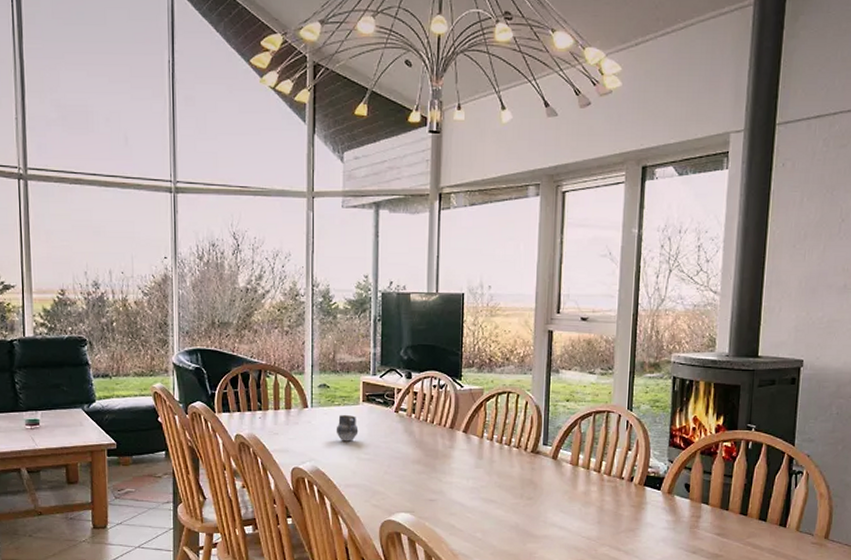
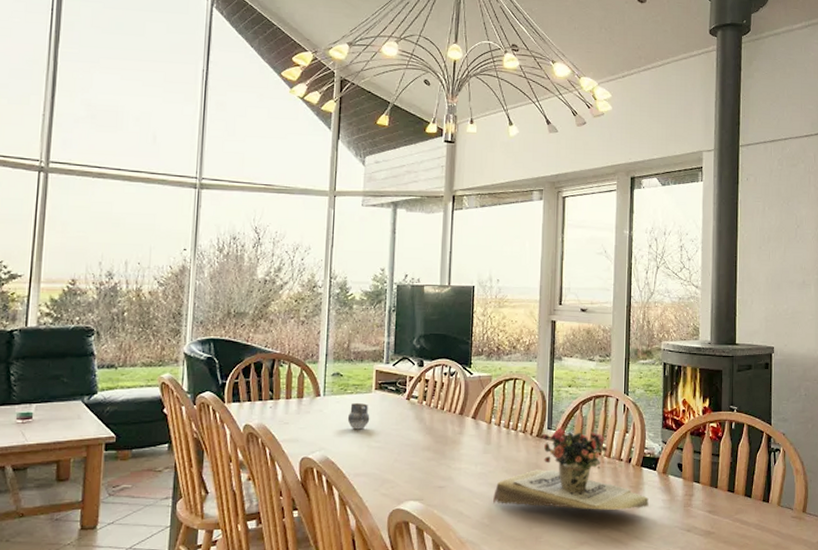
flower arrangement: none [486,443,651,529] -> present [493,427,649,510]

